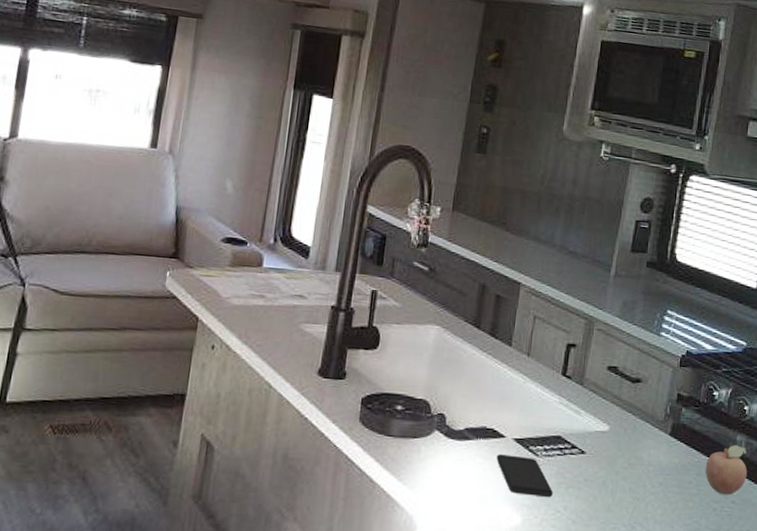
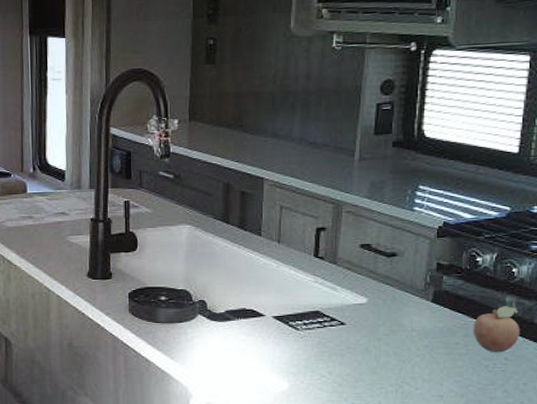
mobile phone: present [496,454,553,498] -> none [258,331,317,365]

